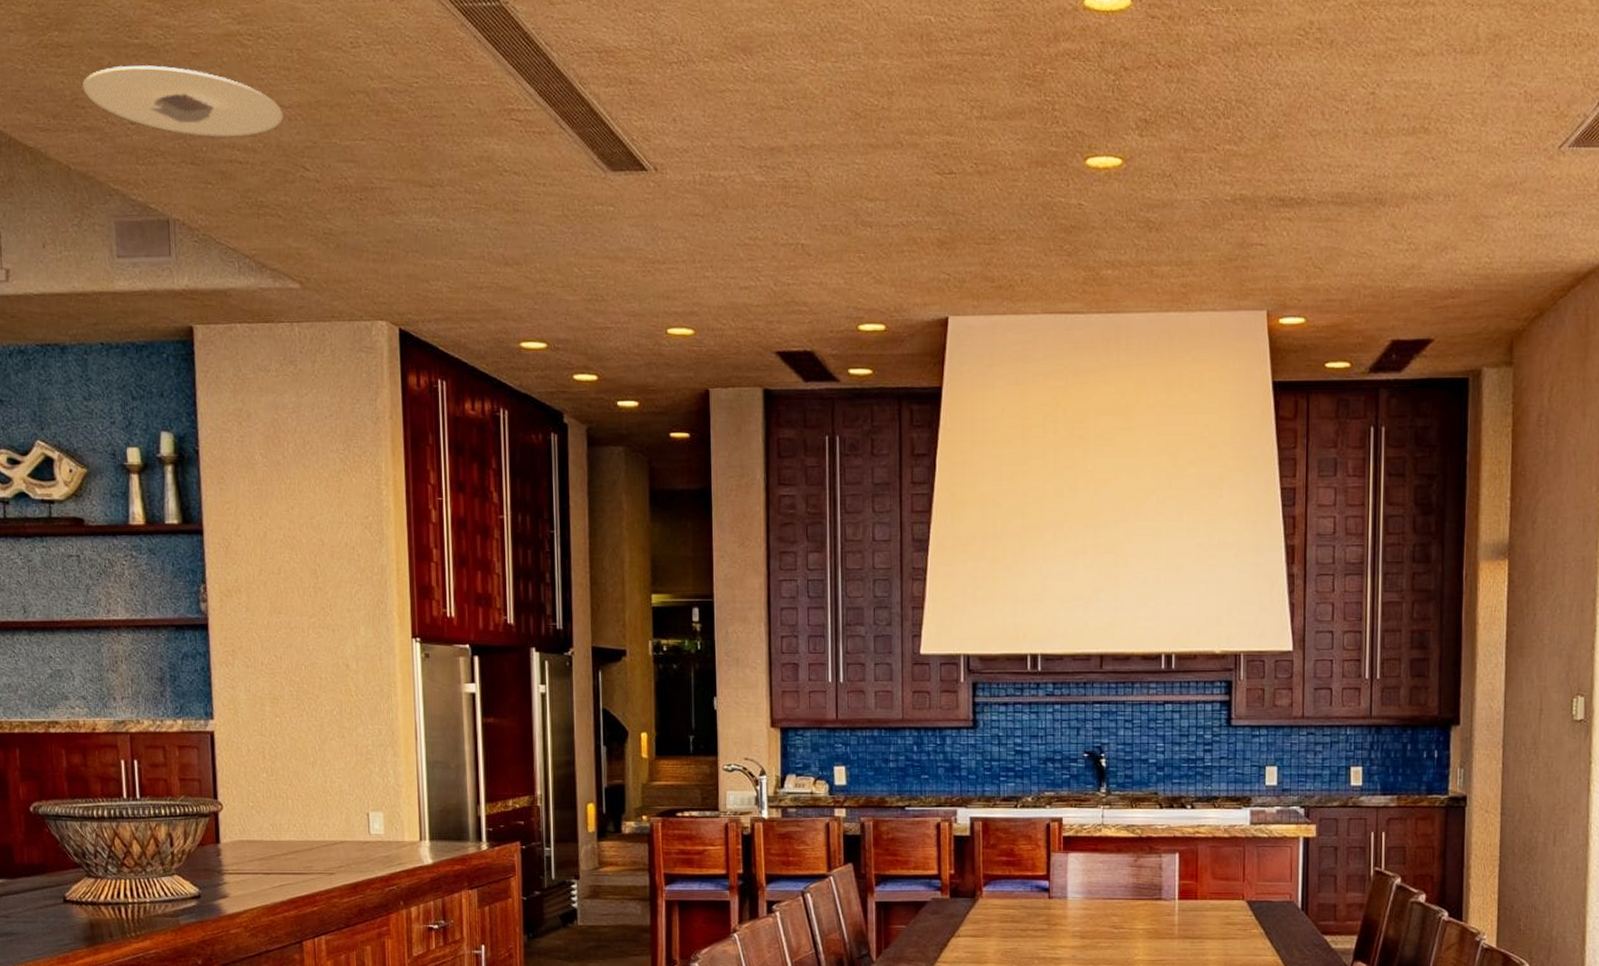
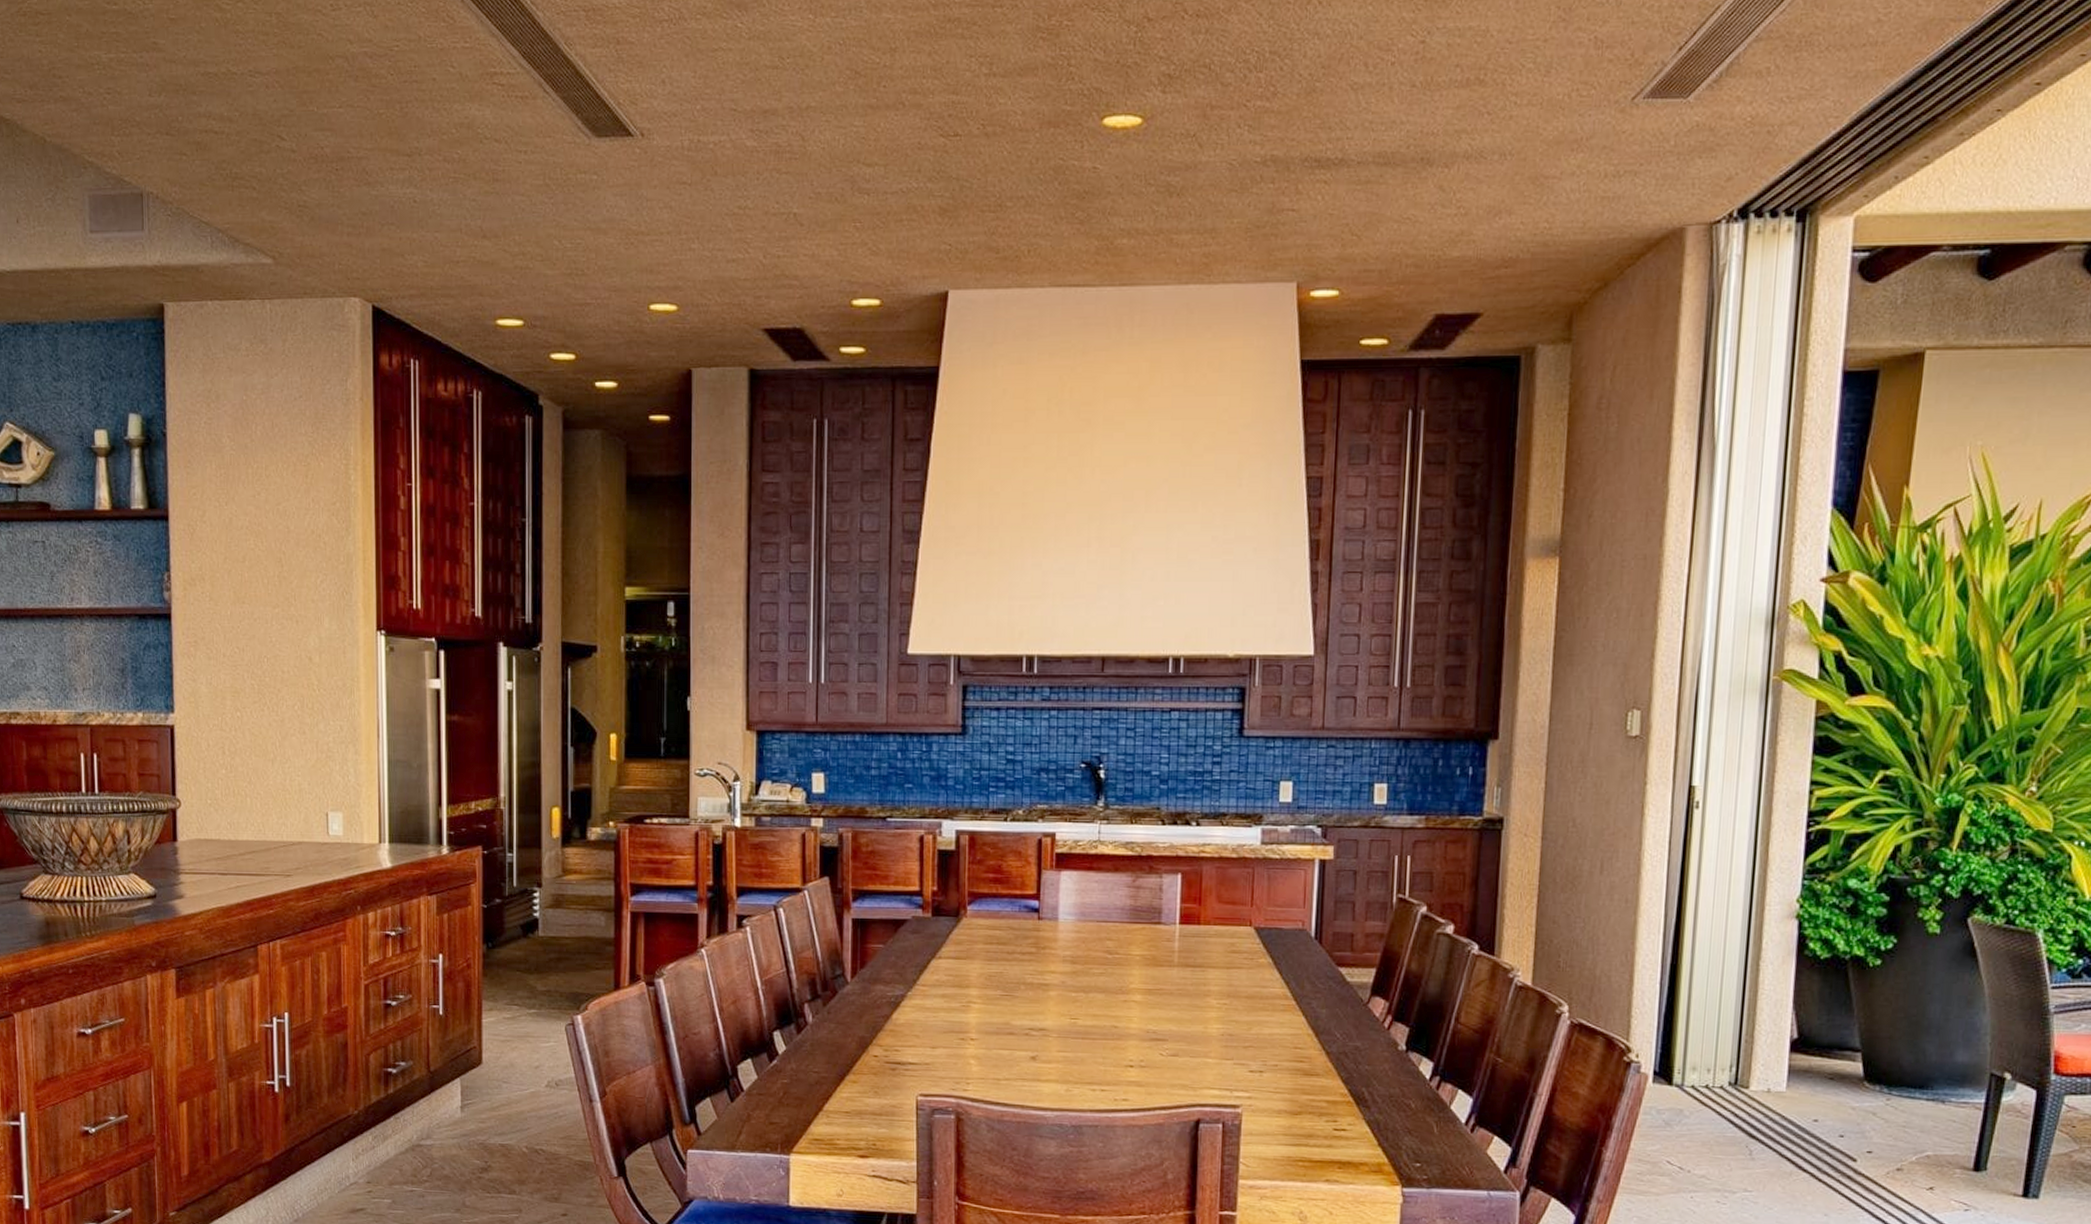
recessed light: present [82,65,284,139] -> none [59,32,261,108]

